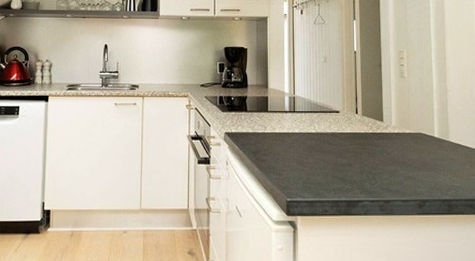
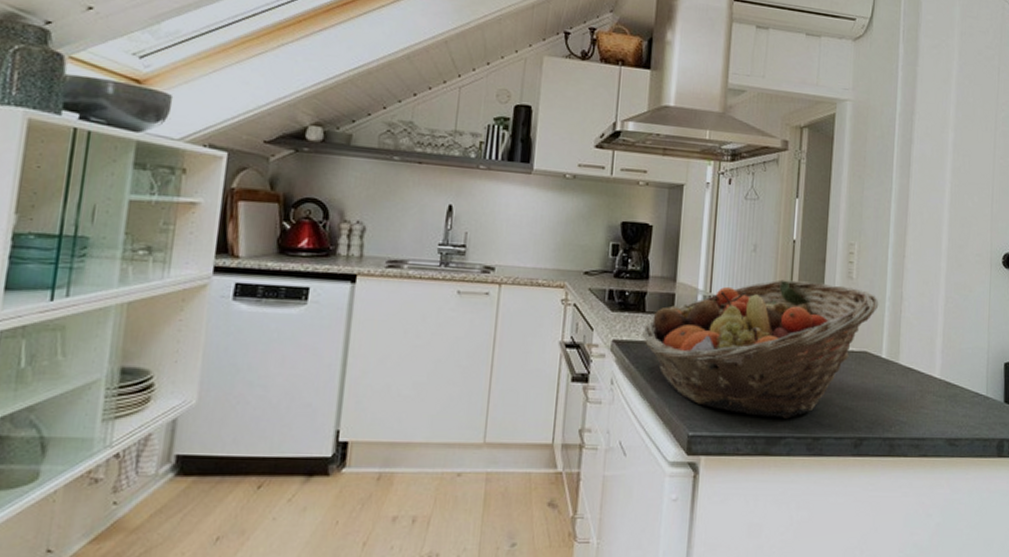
fruit basket: none [246,82,428,186] -> present [642,279,879,419]

